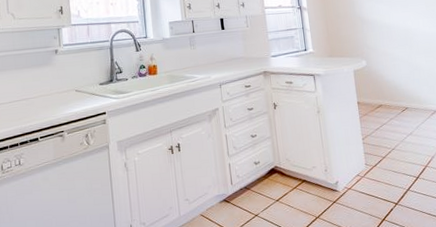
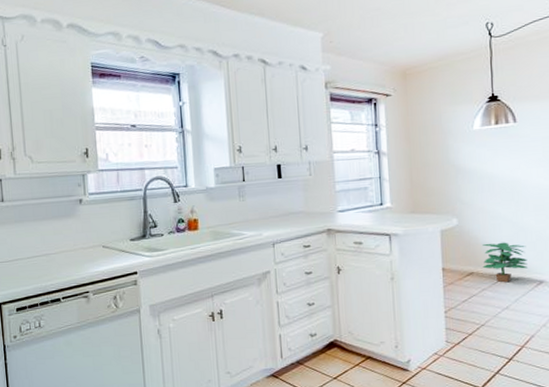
potted plant: none [387,79,424,113] -> present [482,242,528,283]

